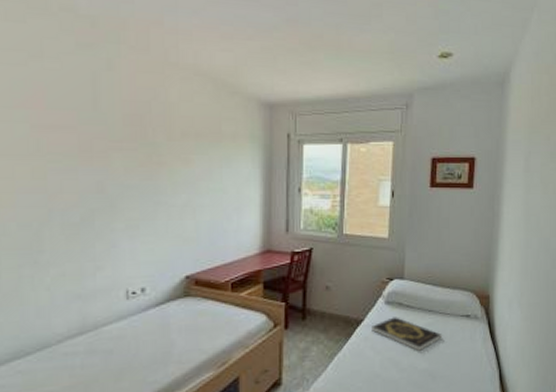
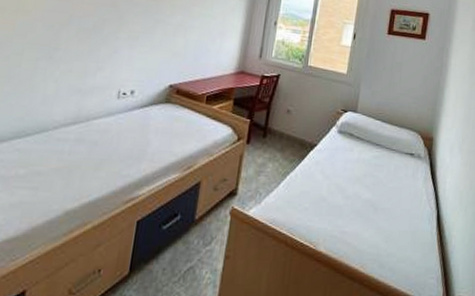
book: present [372,317,442,351] -> none [323,146,387,181]

